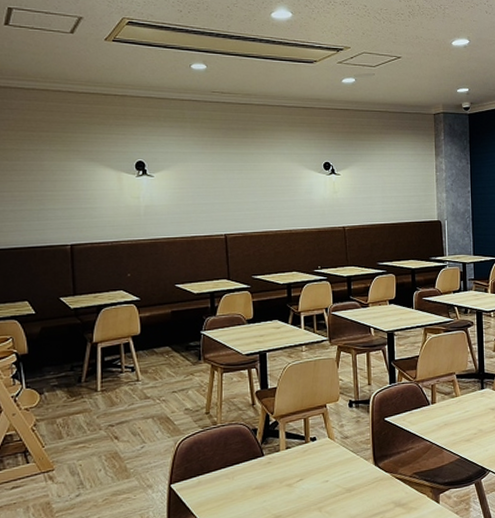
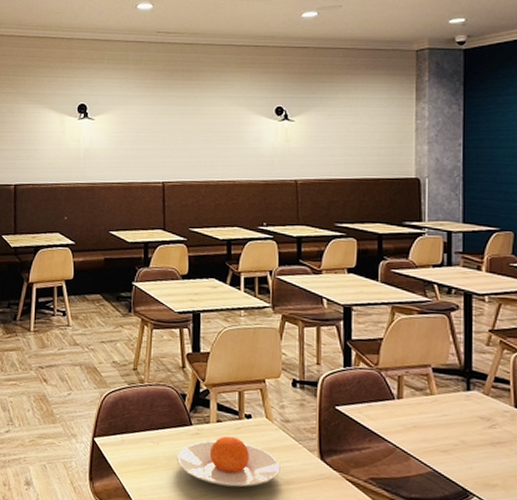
plate: none [252,459,343,505] -> present [177,436,281,487]

